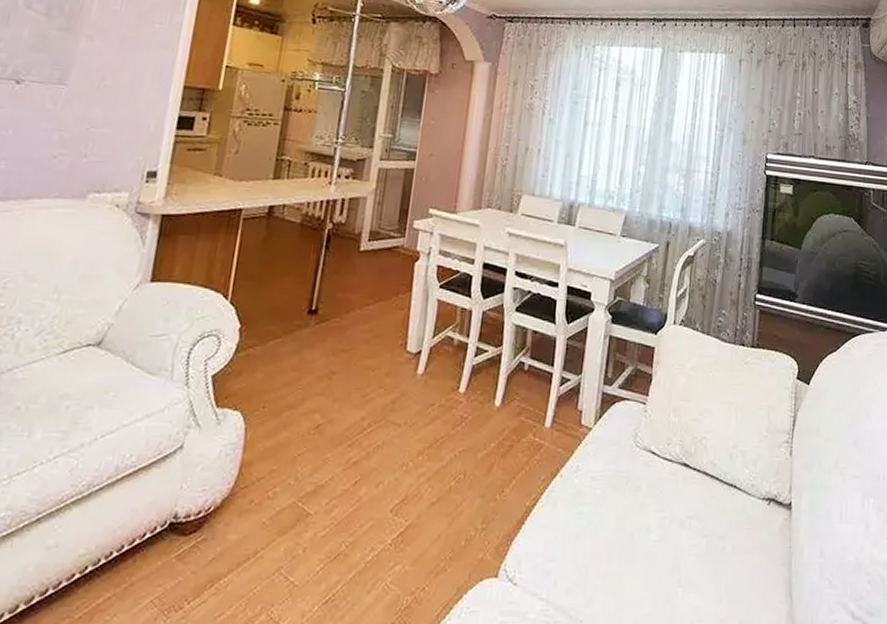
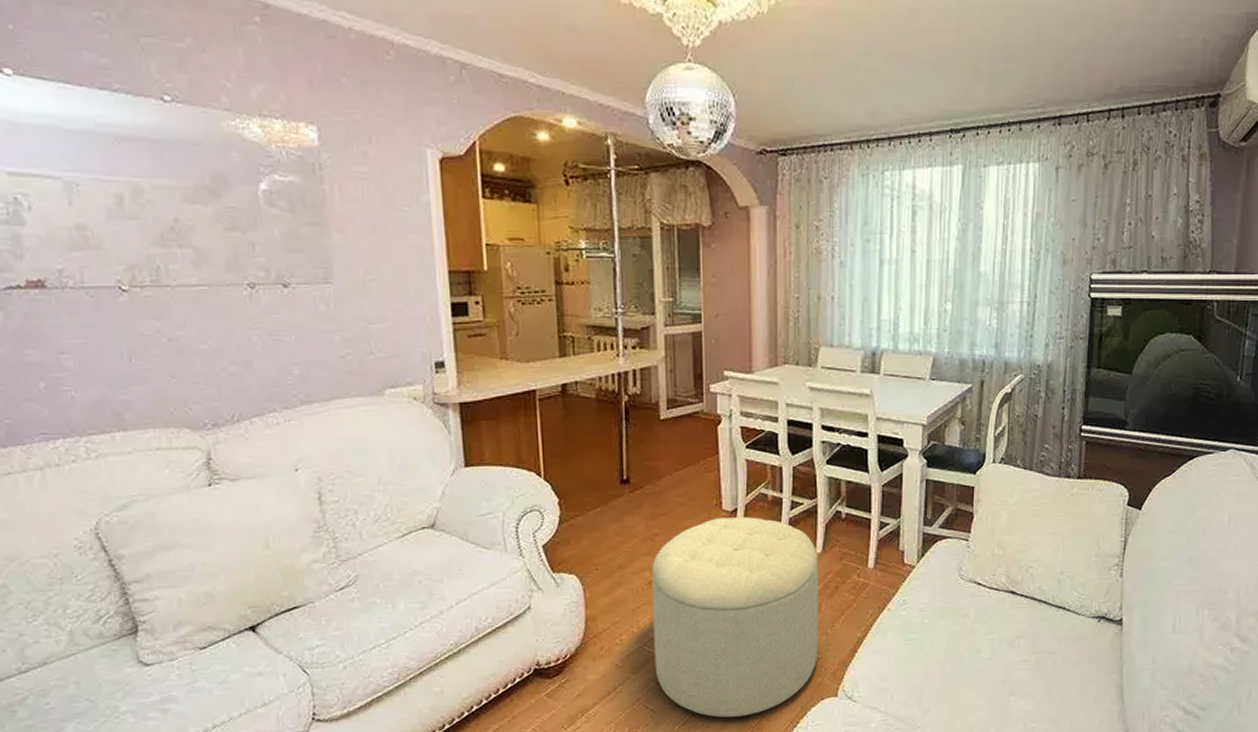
ottoman: none [304,359,496,598] -> present [651,517,819,718]

